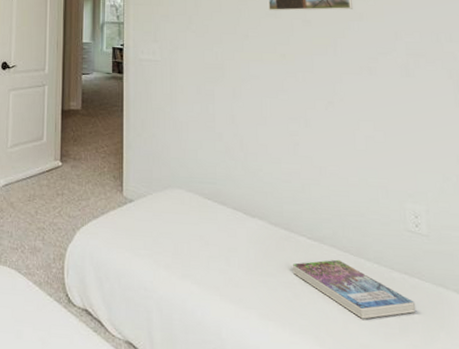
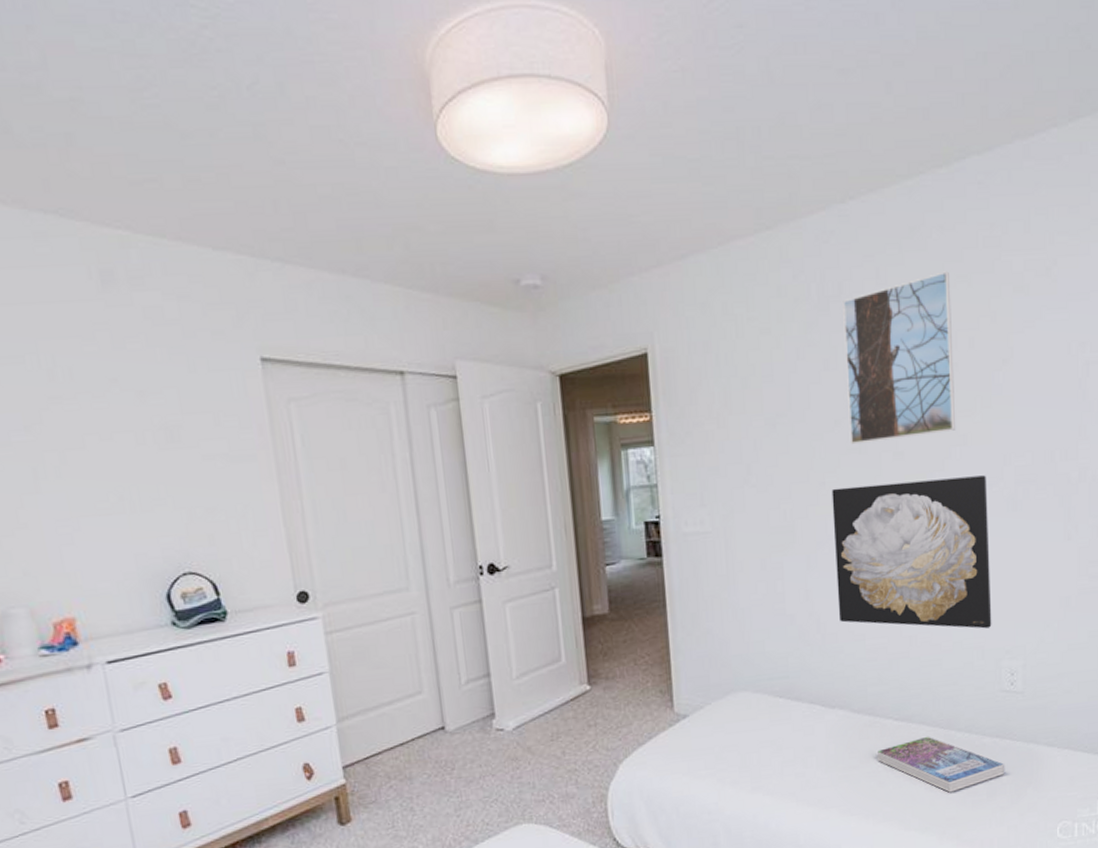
wall art: none [253,41,394,172] -> present [831,475,992,629]

